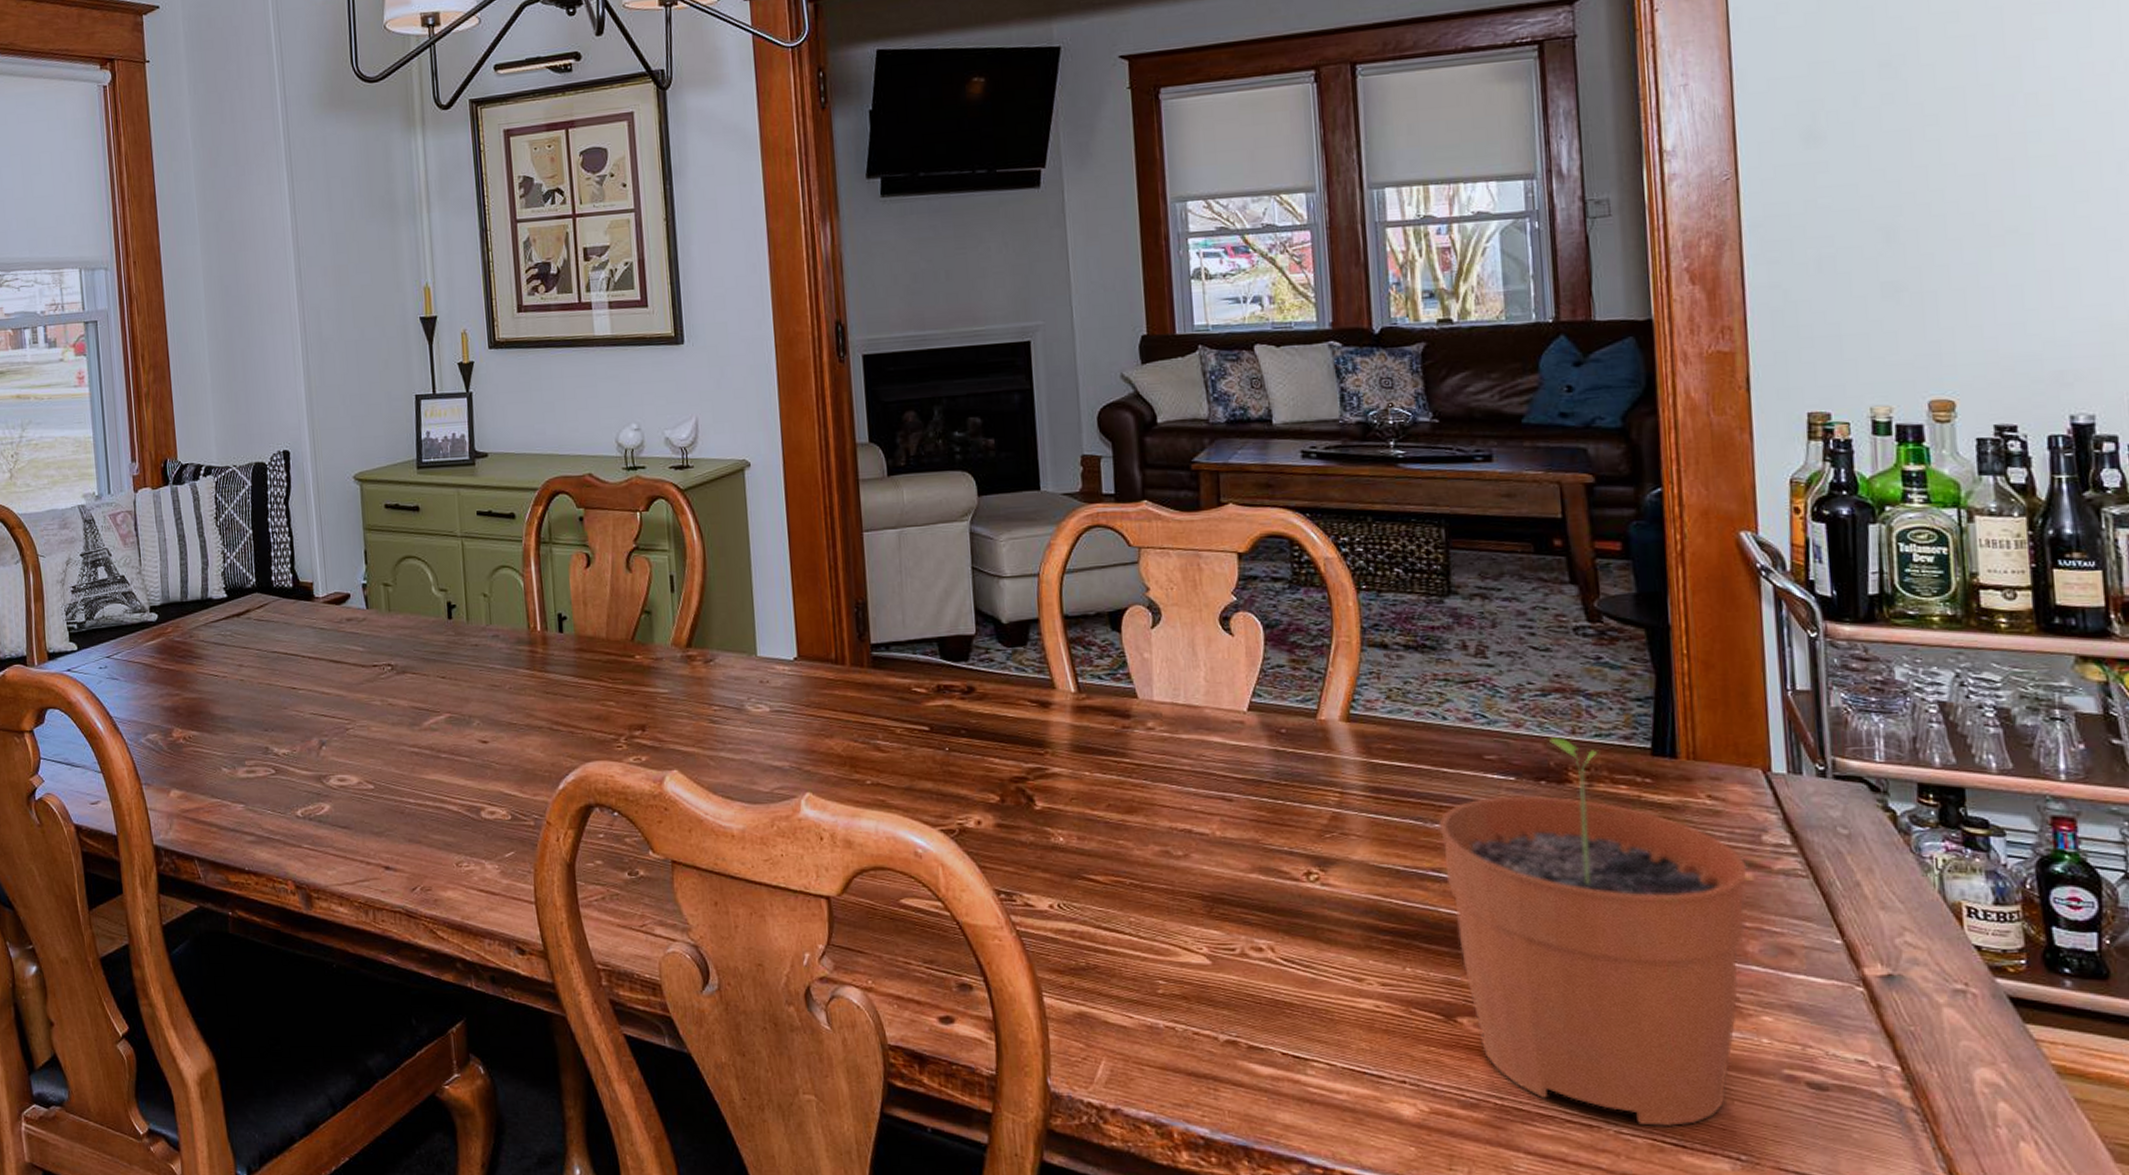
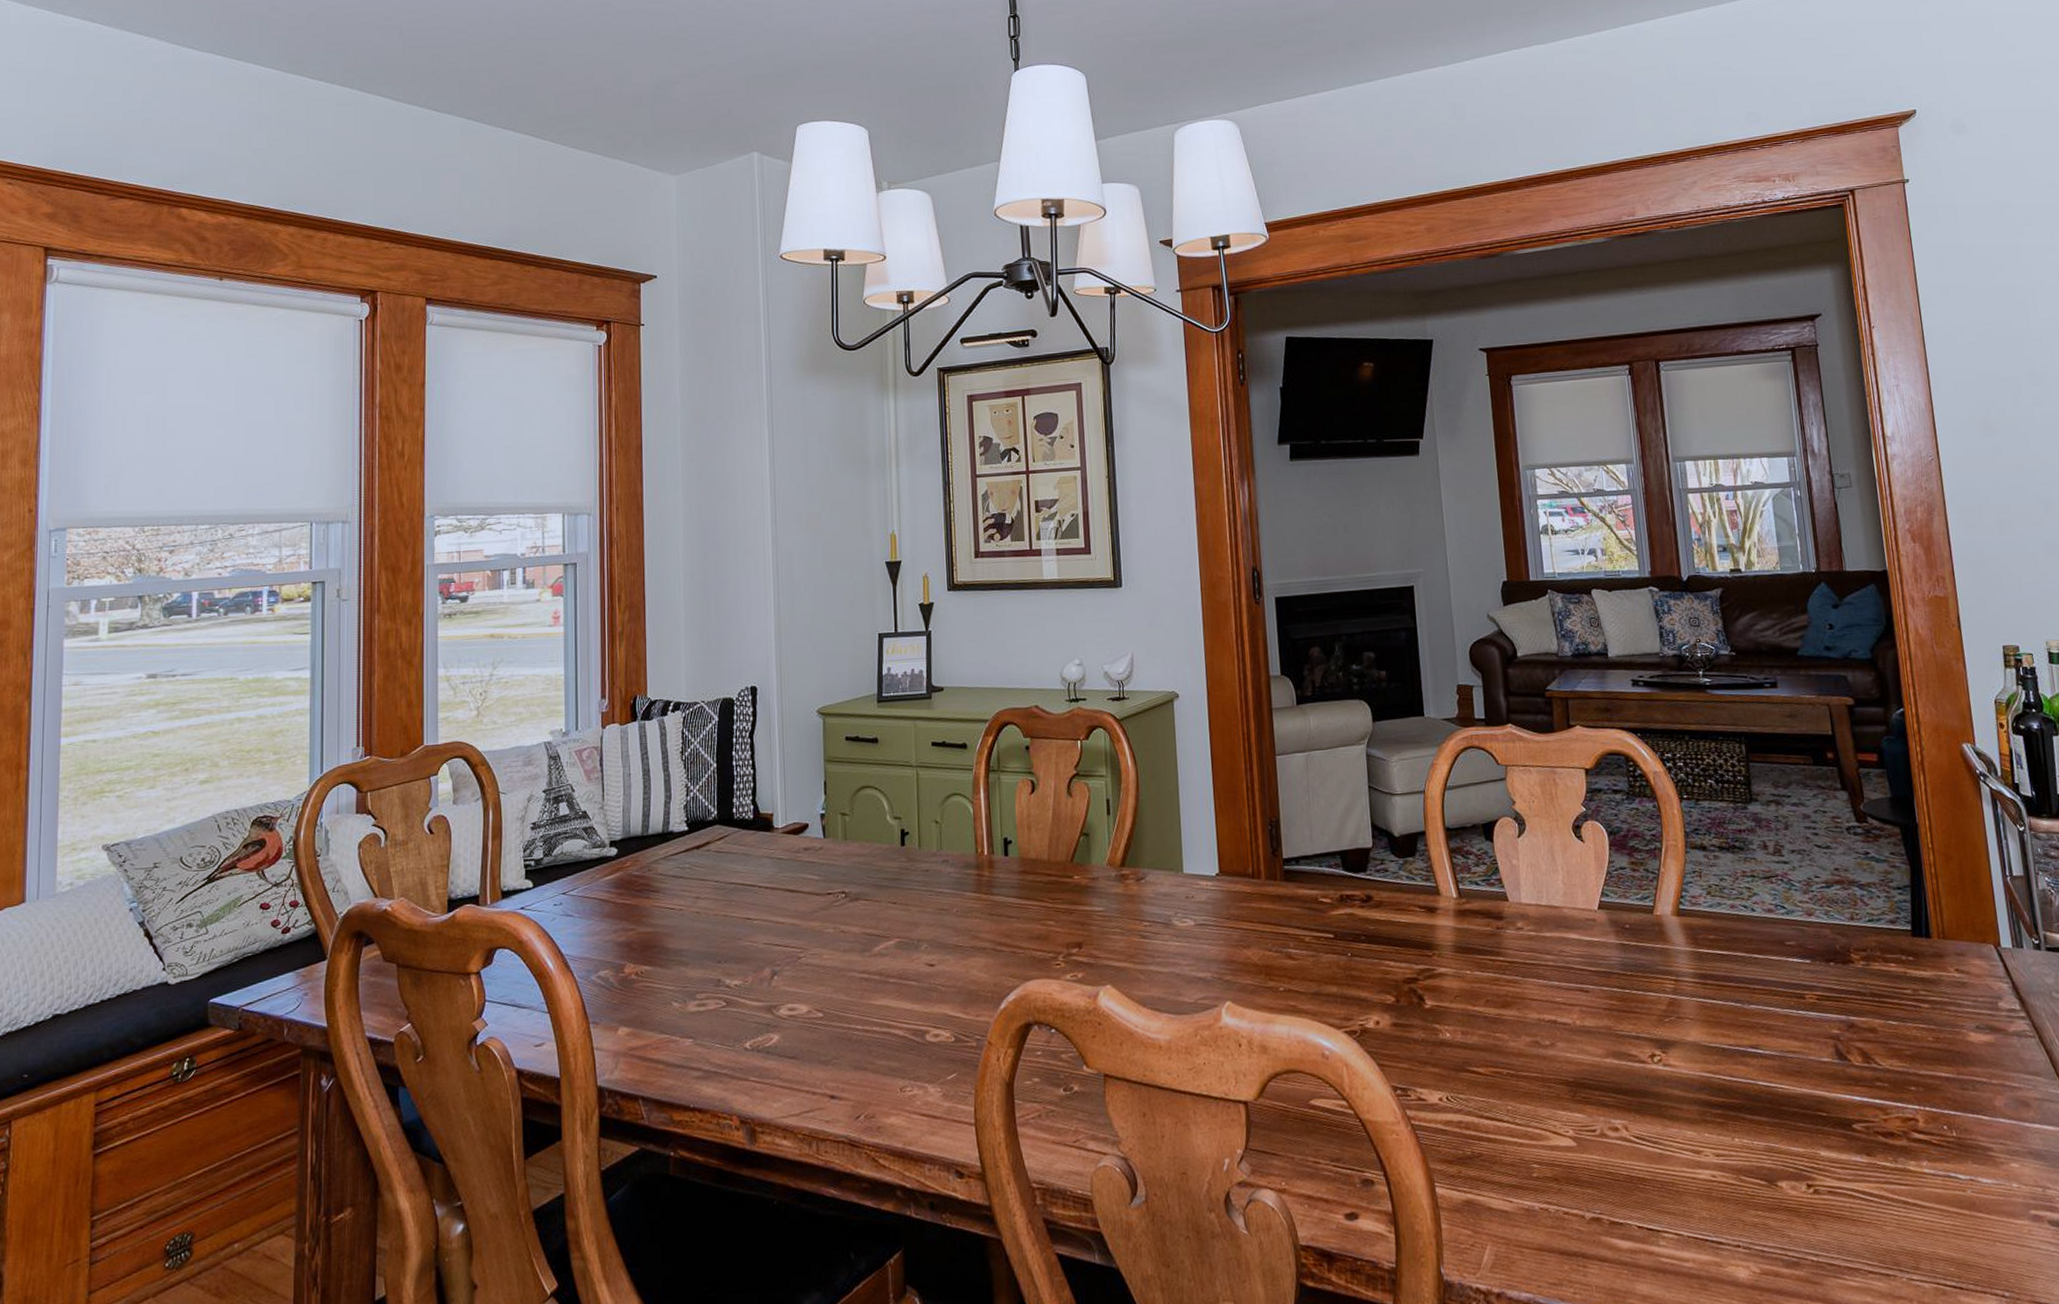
plant pot: present [1437,737,1747,1127] -> none [1752,923,1992,1271]

